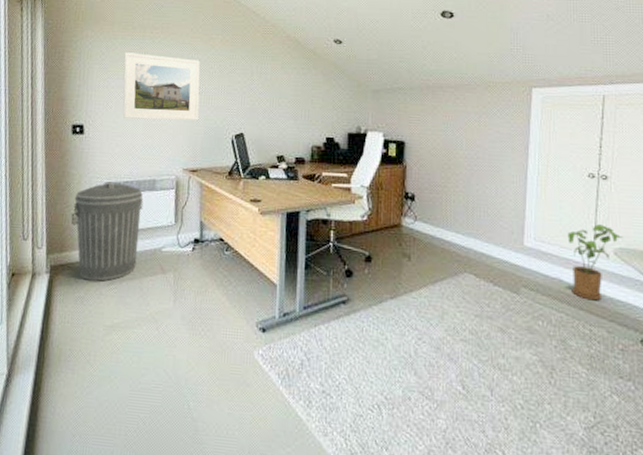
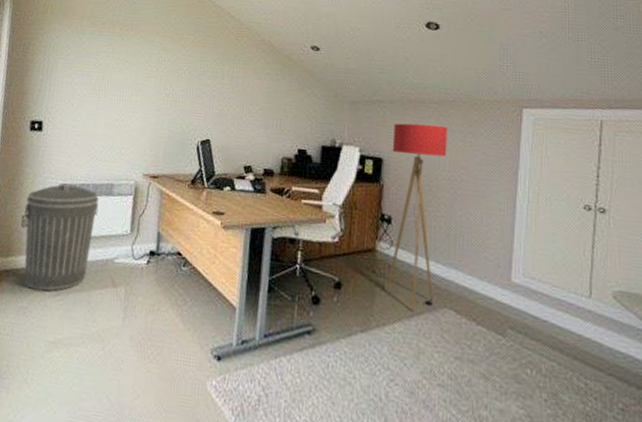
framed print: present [122,52,200,121] -> none [84,48,169,123]
floor lamp: none [412,107,464,278] -> present [386,123,448,312]
house plant: present [567,224,624,301] -> none [560,262,624,350]

